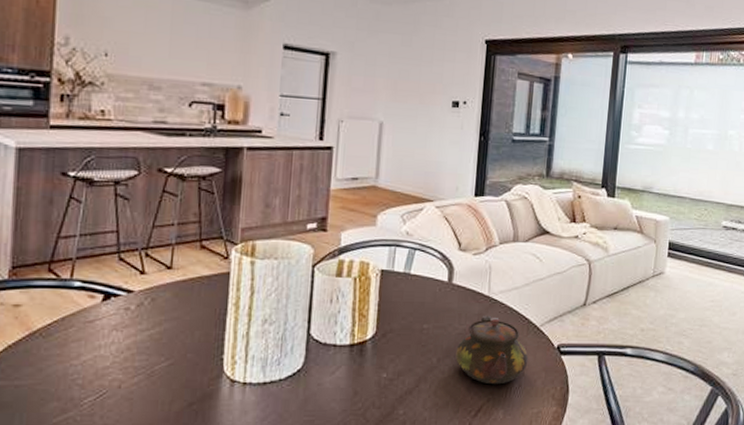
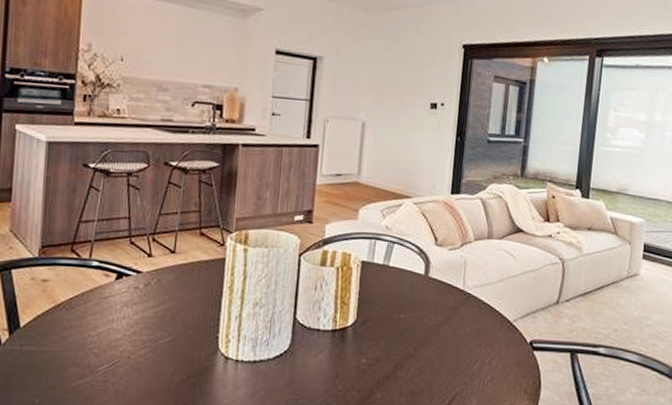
teapot: present [455,315,528,385] -> none [431,308,501,376]

